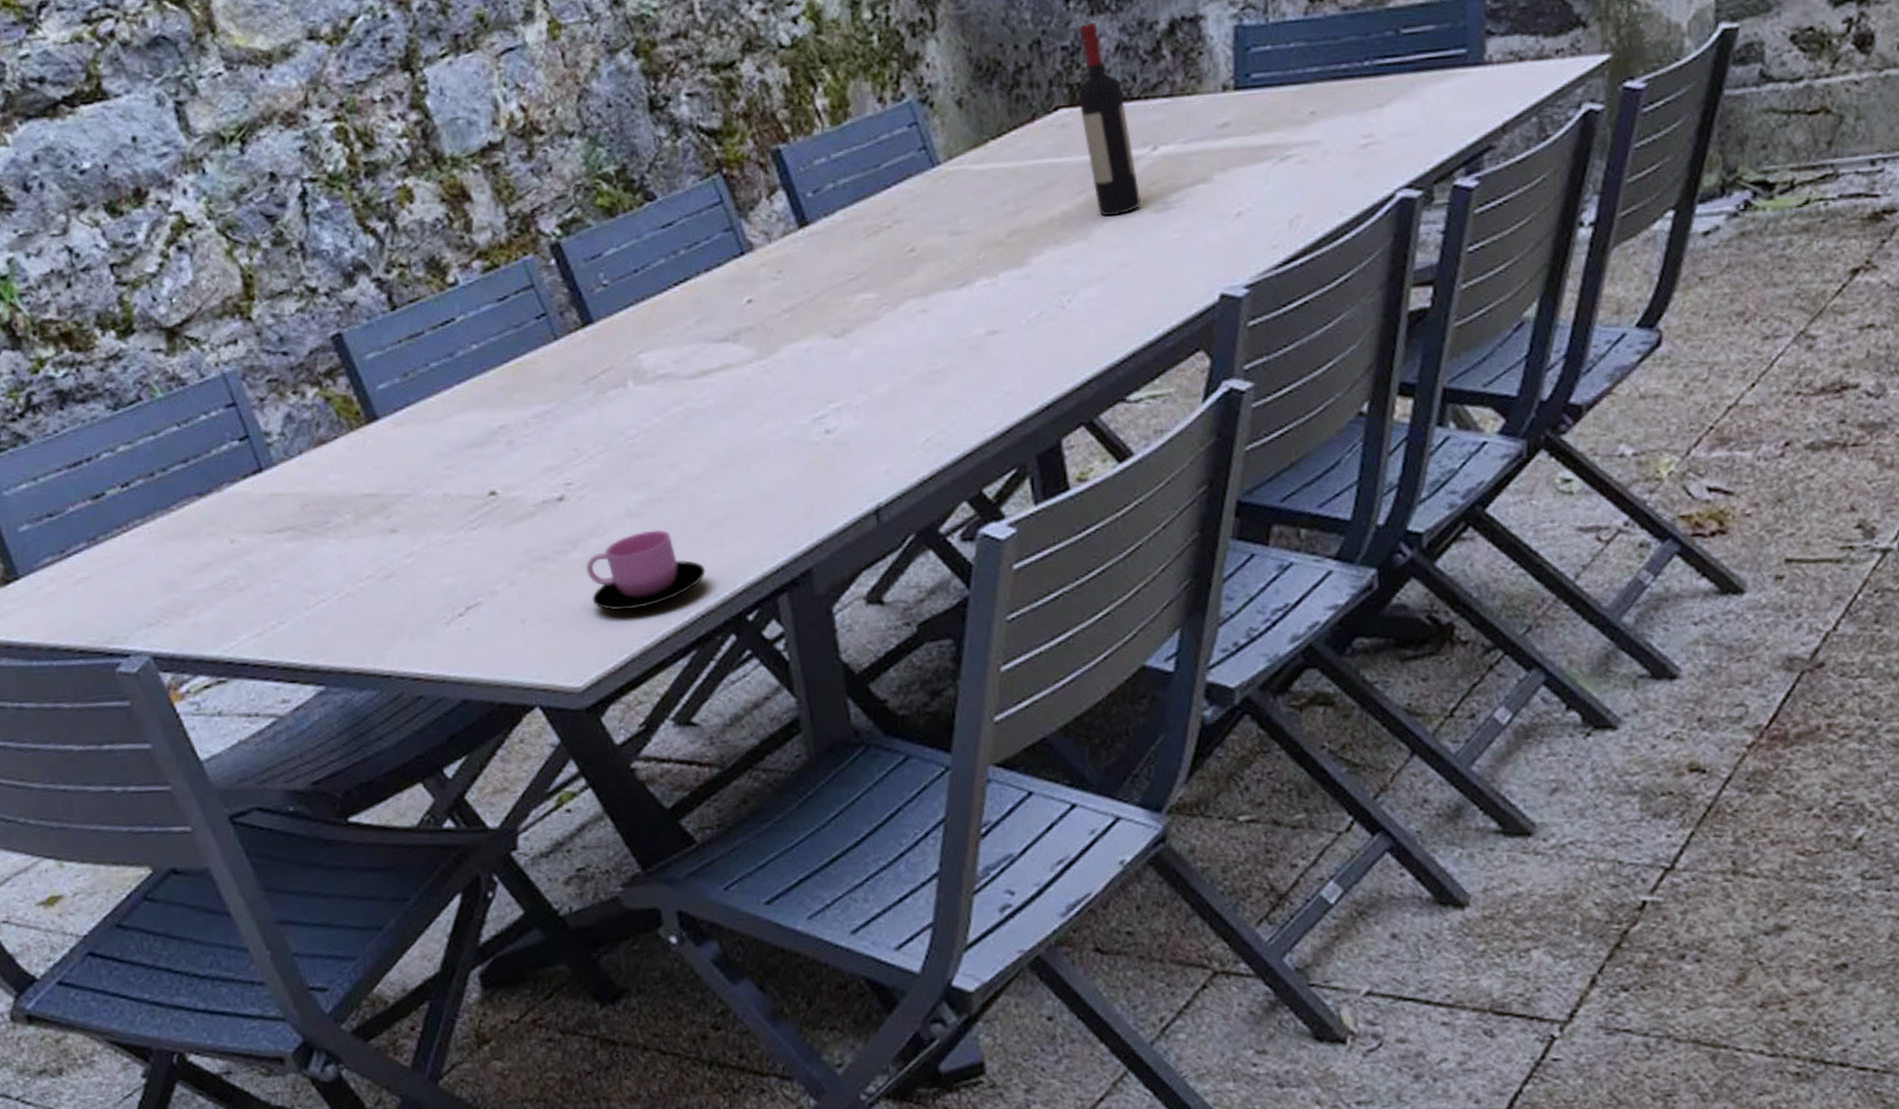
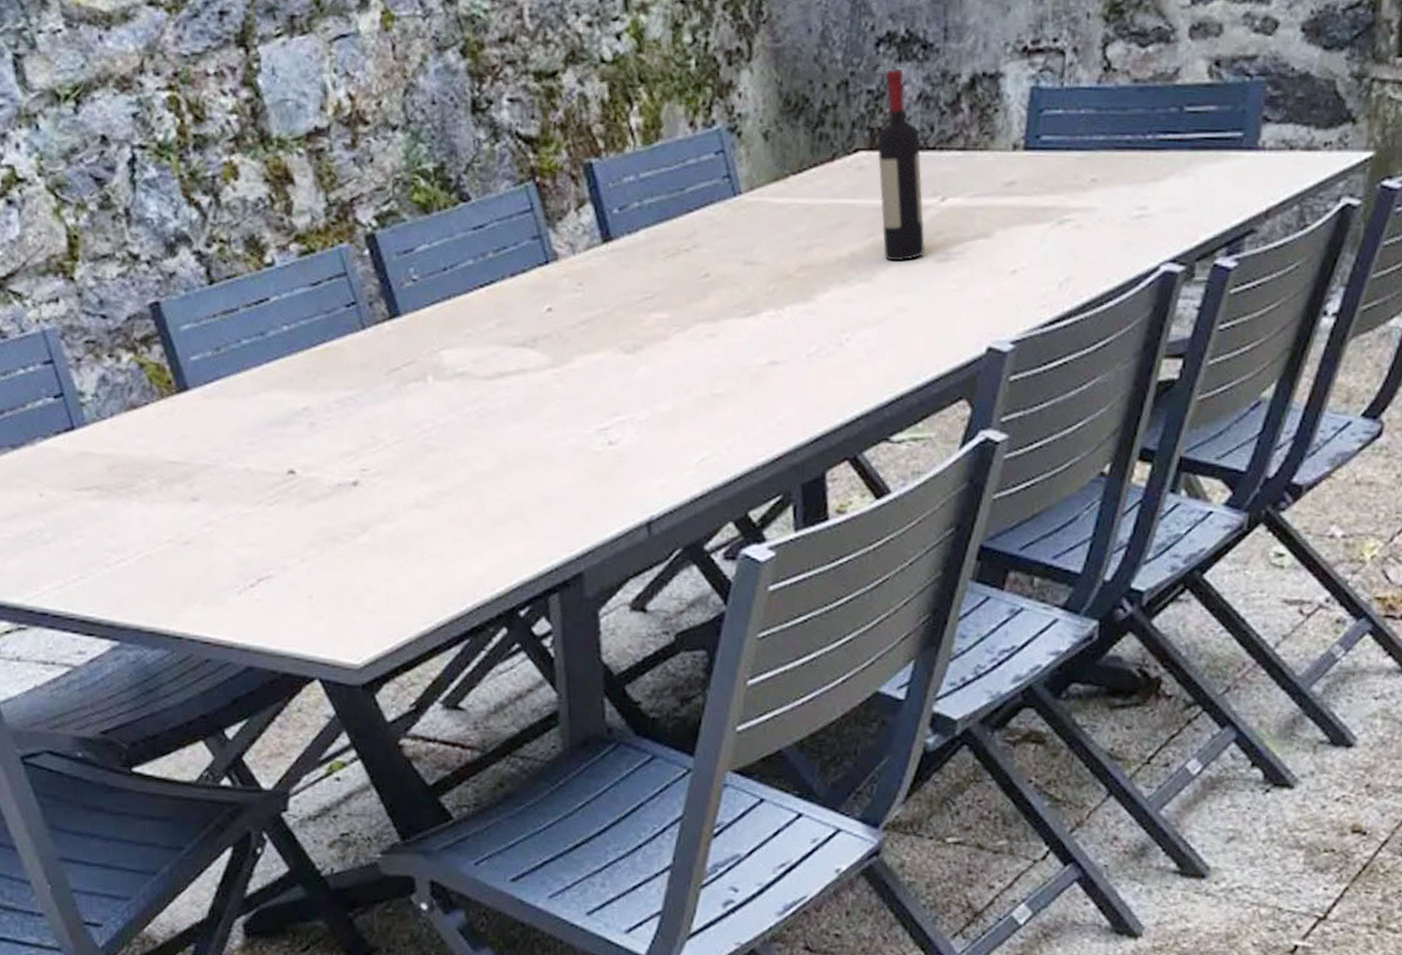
cup: present [585,530,706,611] -> none [373,521,485,595]

